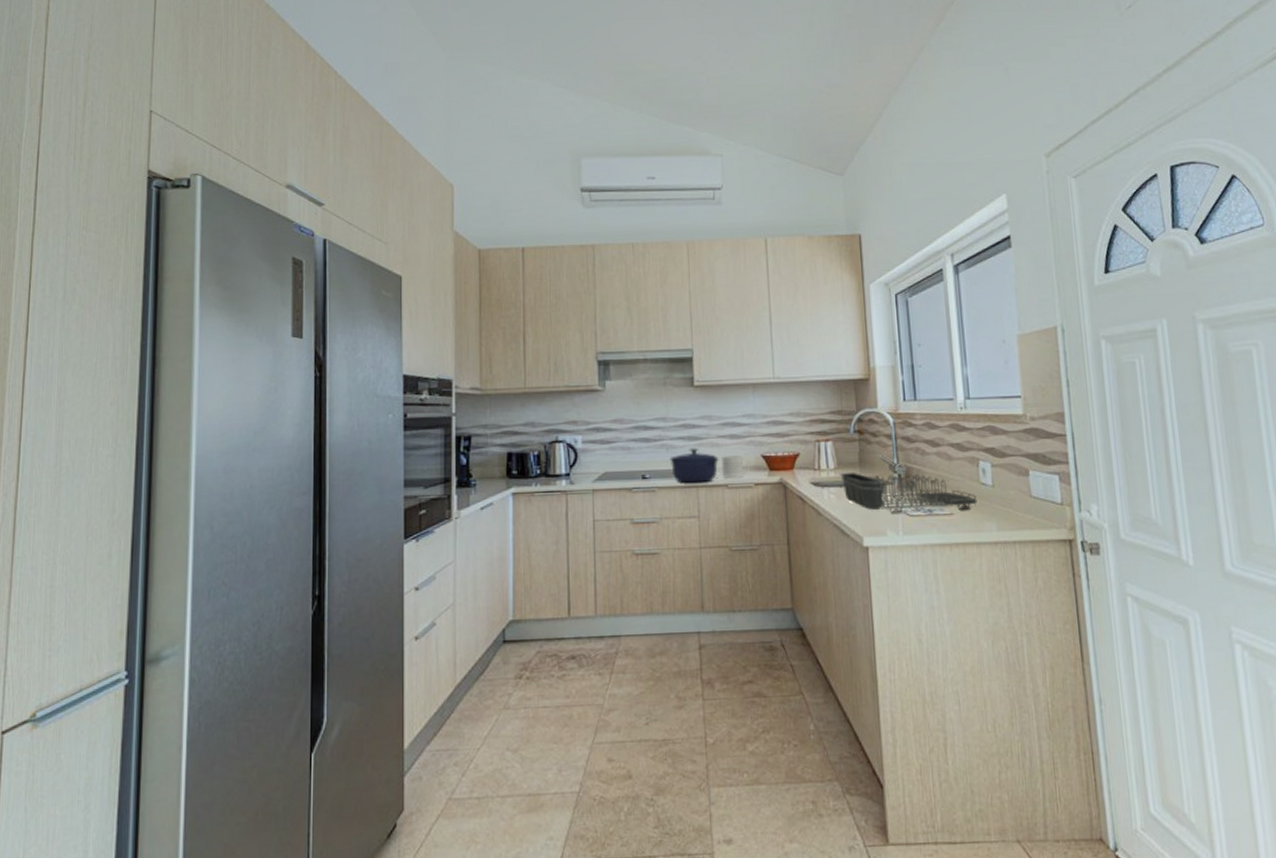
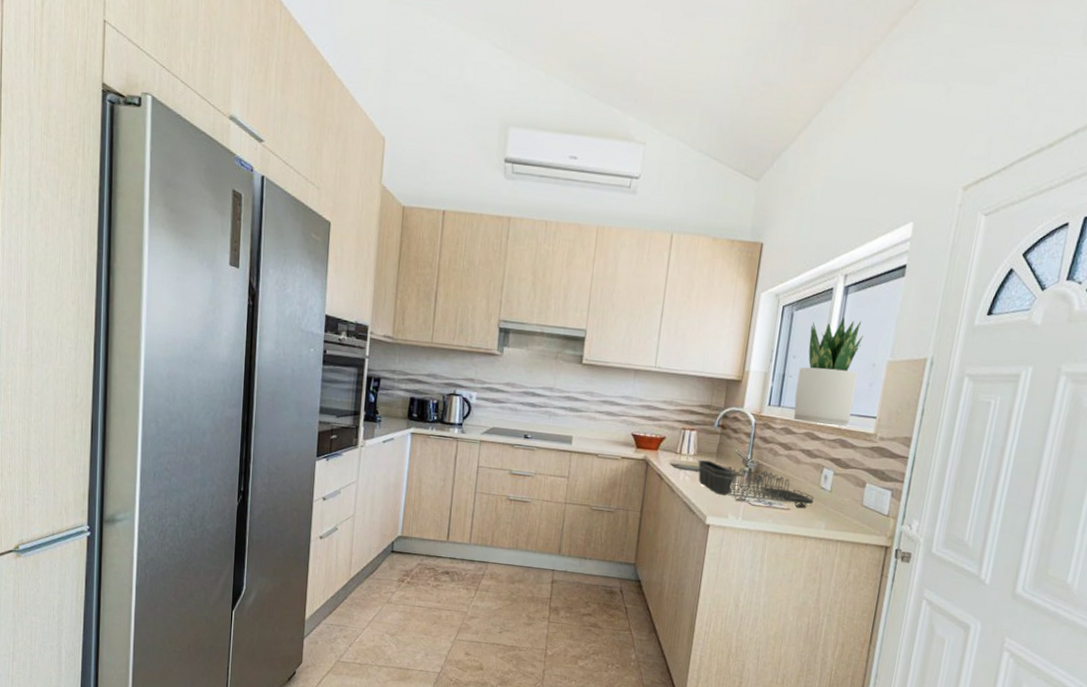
cooking pot: present [670,448,719,483] -> none [550,418,594,449]
mug: present [721,455,750,479] -> none [594,429,620,451]
planter: none [927,297,994,413] -> present [793,317,864,426]

